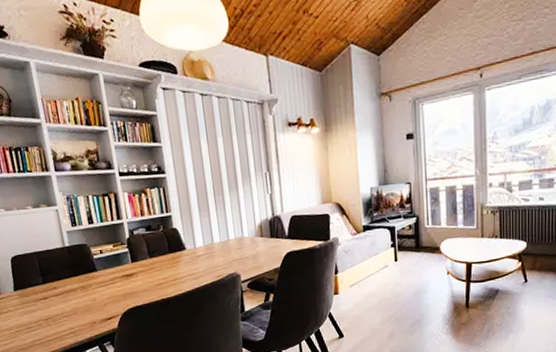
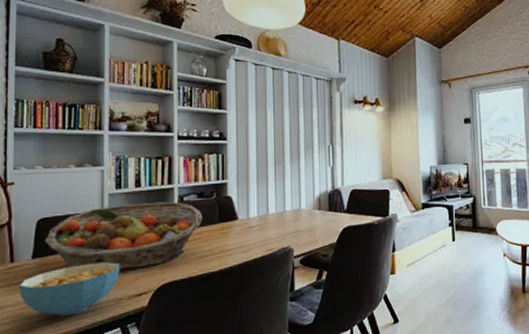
cereal bowl: none [9,291,90,338] -> present [19,262,120,316]
fruit basket: none [21,236,154,299] -> present [44,201,203,271]

